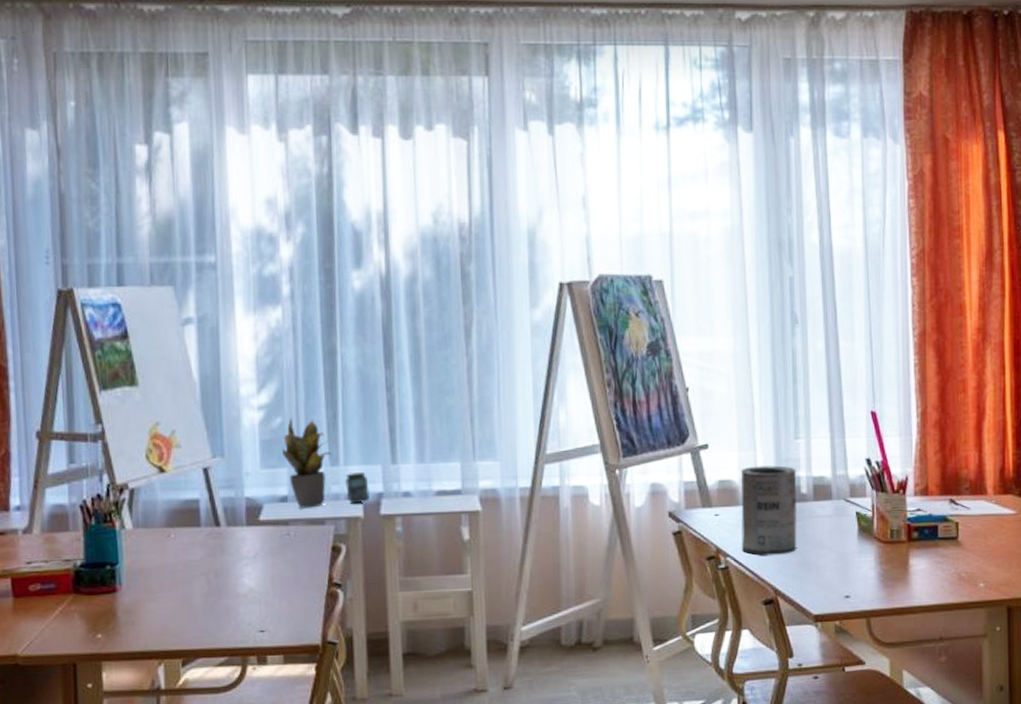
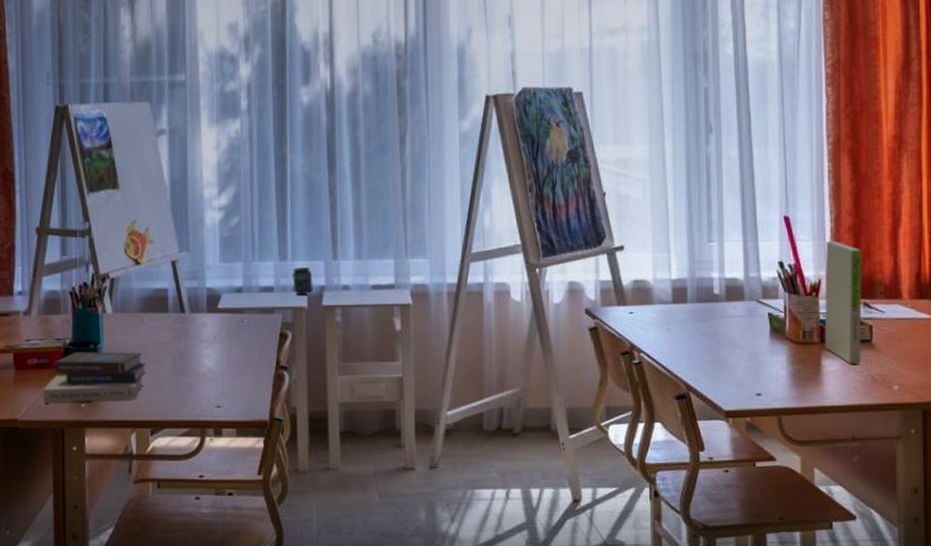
books: none [49,573,175,634] -> present [43,352,146,403]
potted plant: present [282,418,332,509] -> none [239,218,281,299]
paint can: present [740,464,798,555] -> none [654,266,710,352]
book: none [912,437,949,563] -> present [824,241,863,364]

